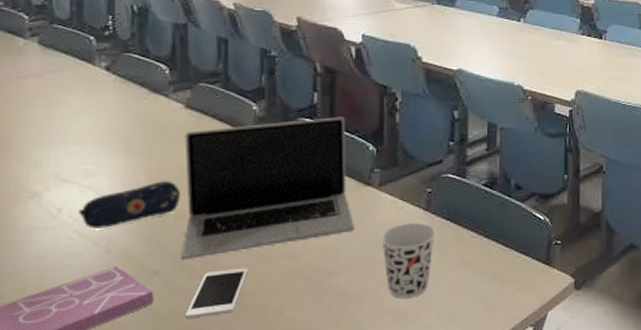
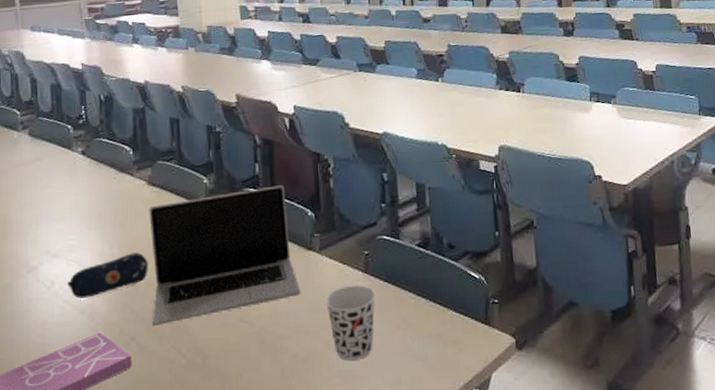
cell phone: present [185,267,248,319] -> none [159,332,210,382]

